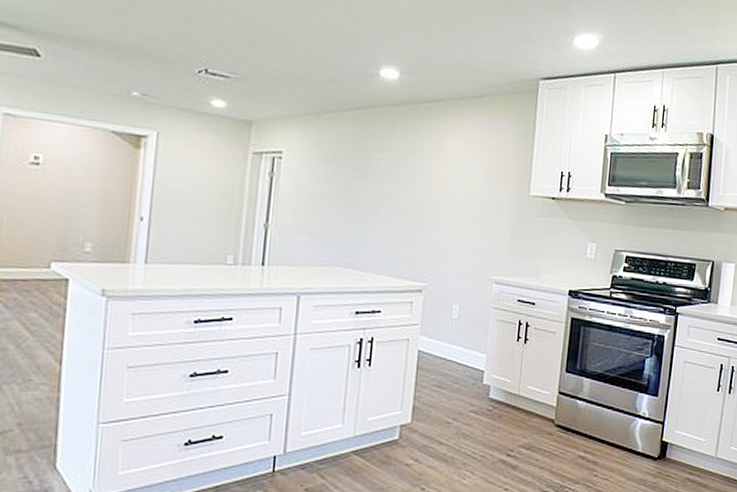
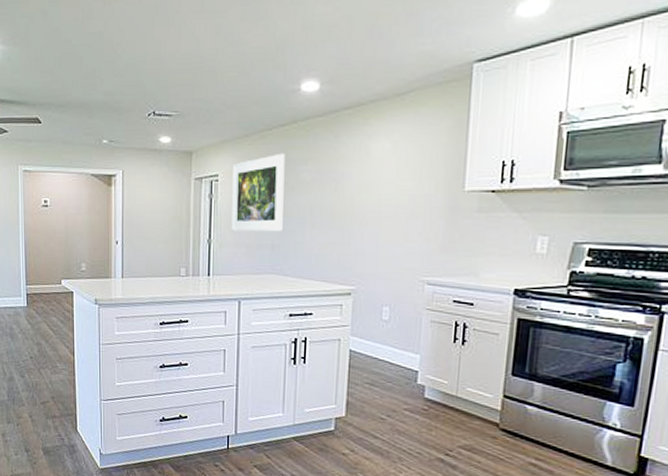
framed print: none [294,137,360,221] -> present [231,153,285,232]

